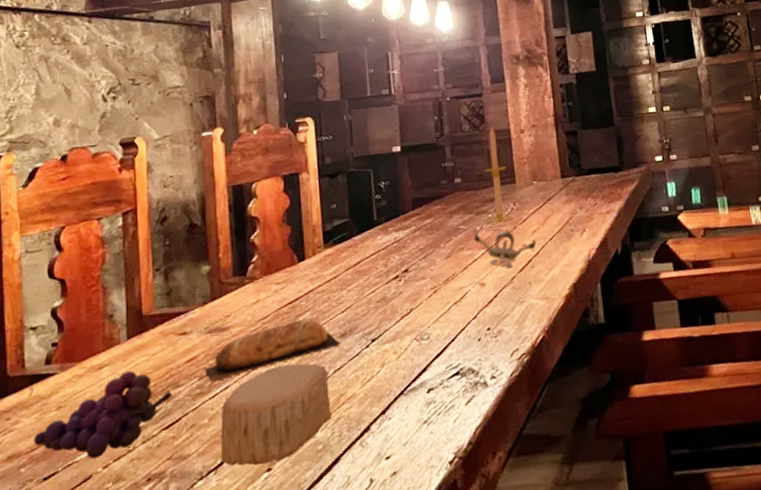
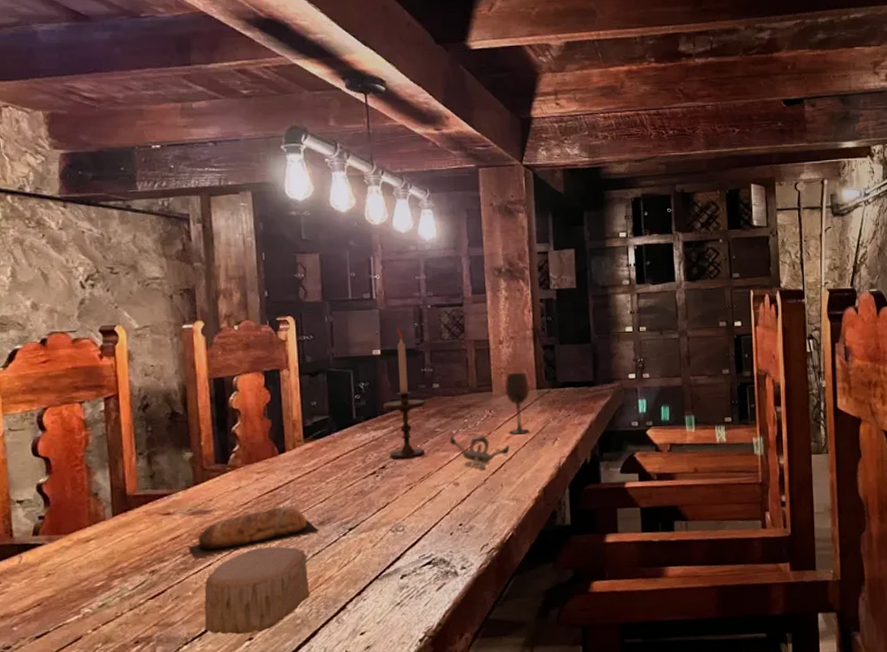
grapes: present [33,371,173,459] -> none [24,545,158,622]
candlestick: none [405,121,449,262] -> present [384,327,426,460]
candle: present [485,126,514,223] -> none [463,336,489,428]
wine glass: none [528,161,557,228] -> present [504,372,530,435]

